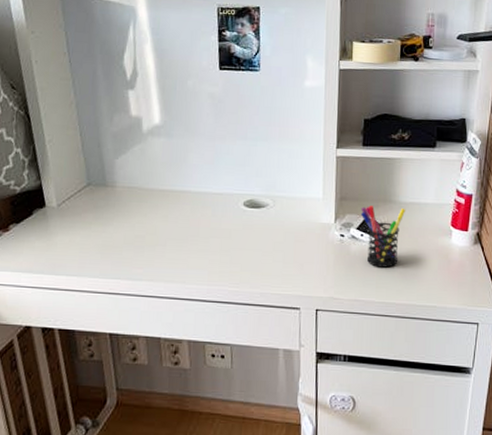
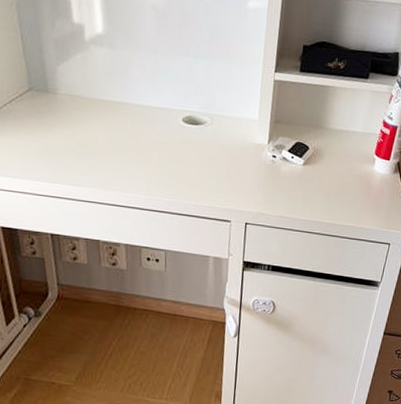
pen holder: present [360,206,406,268] -> none [292,130,336,189]

